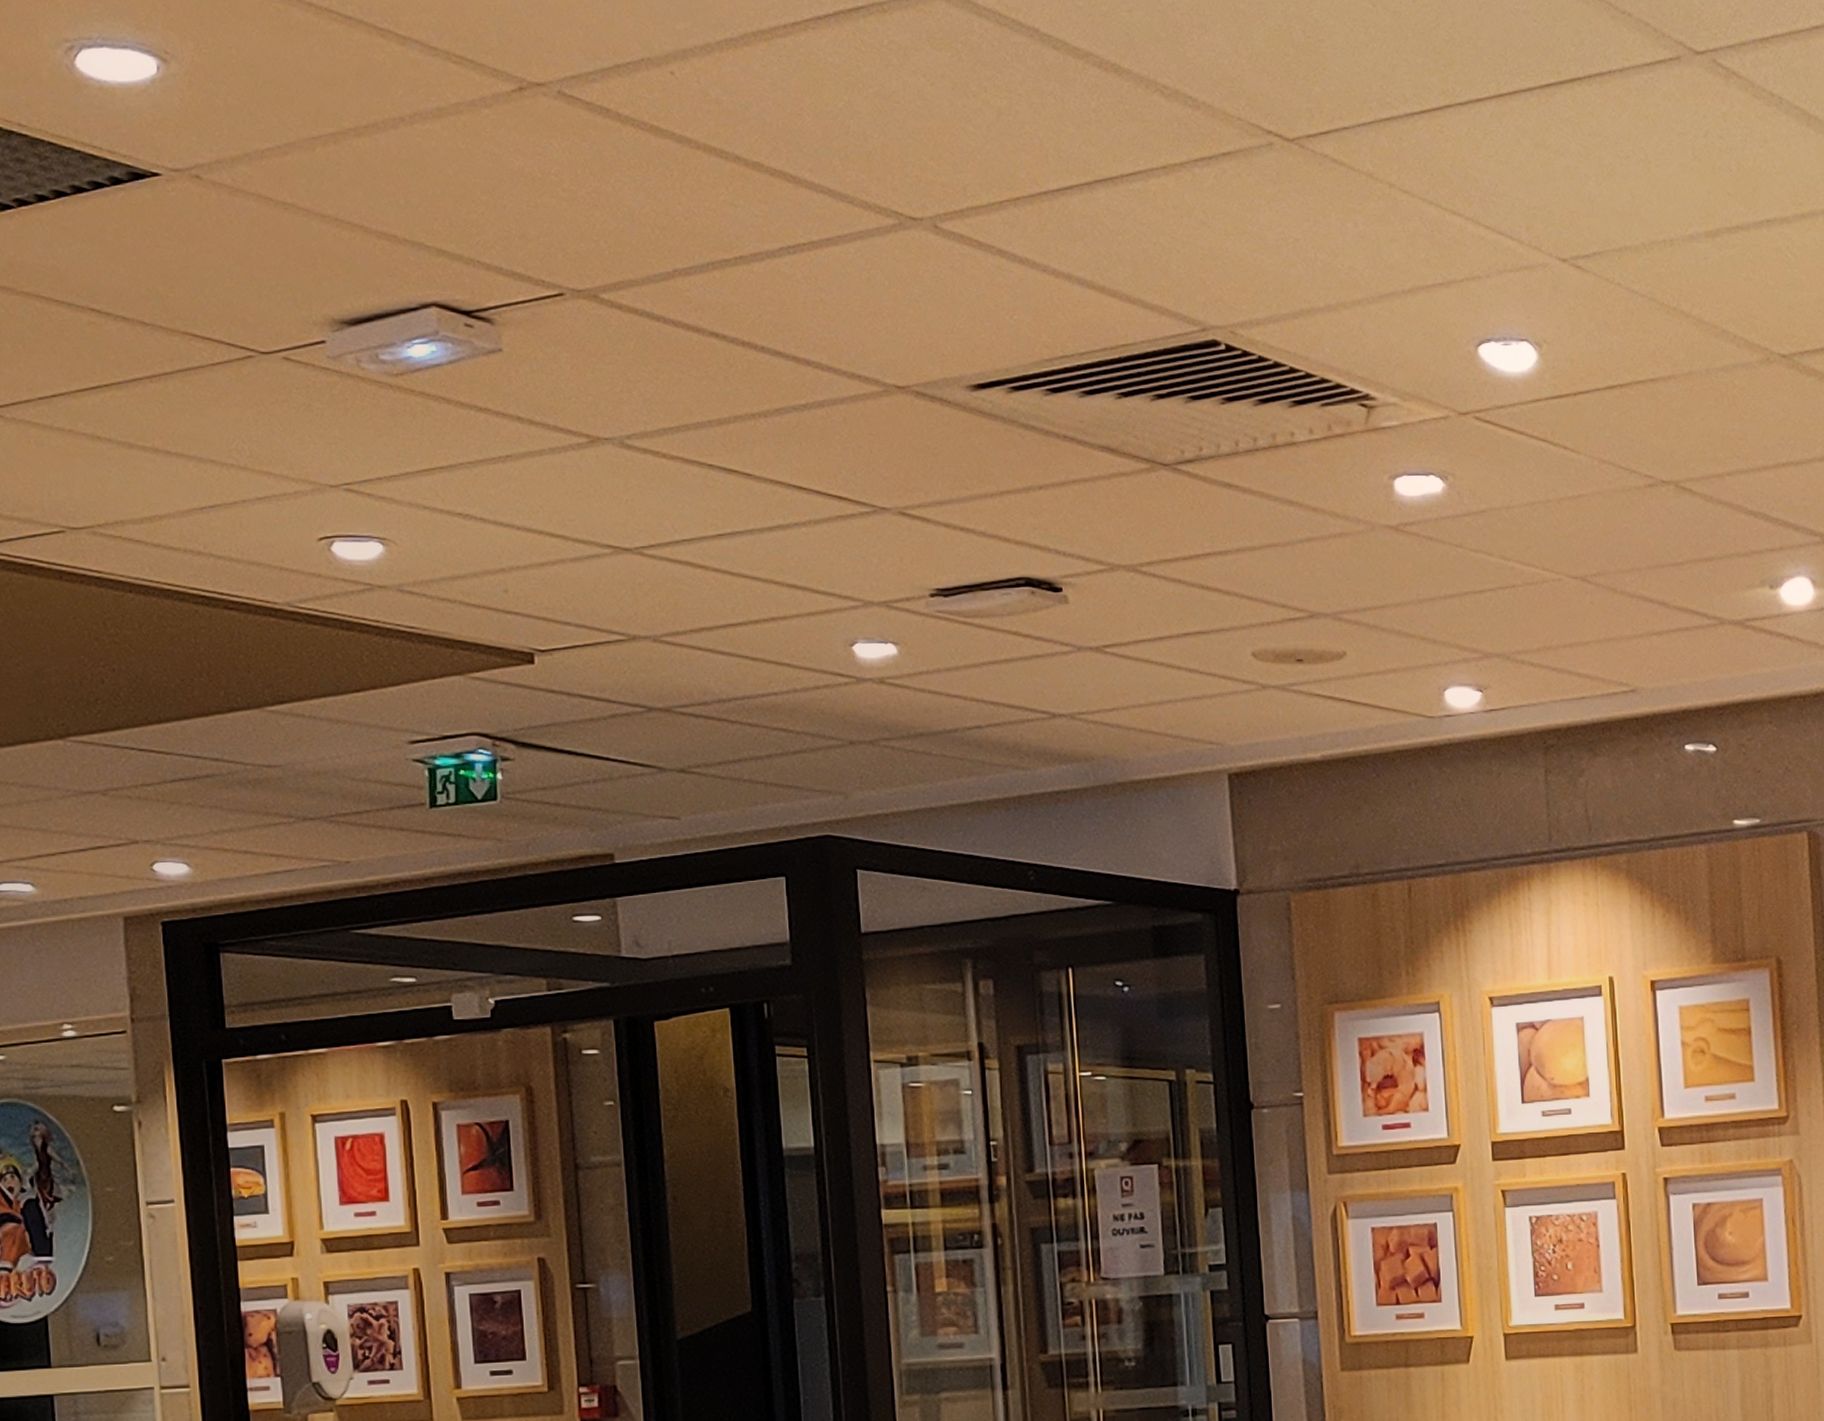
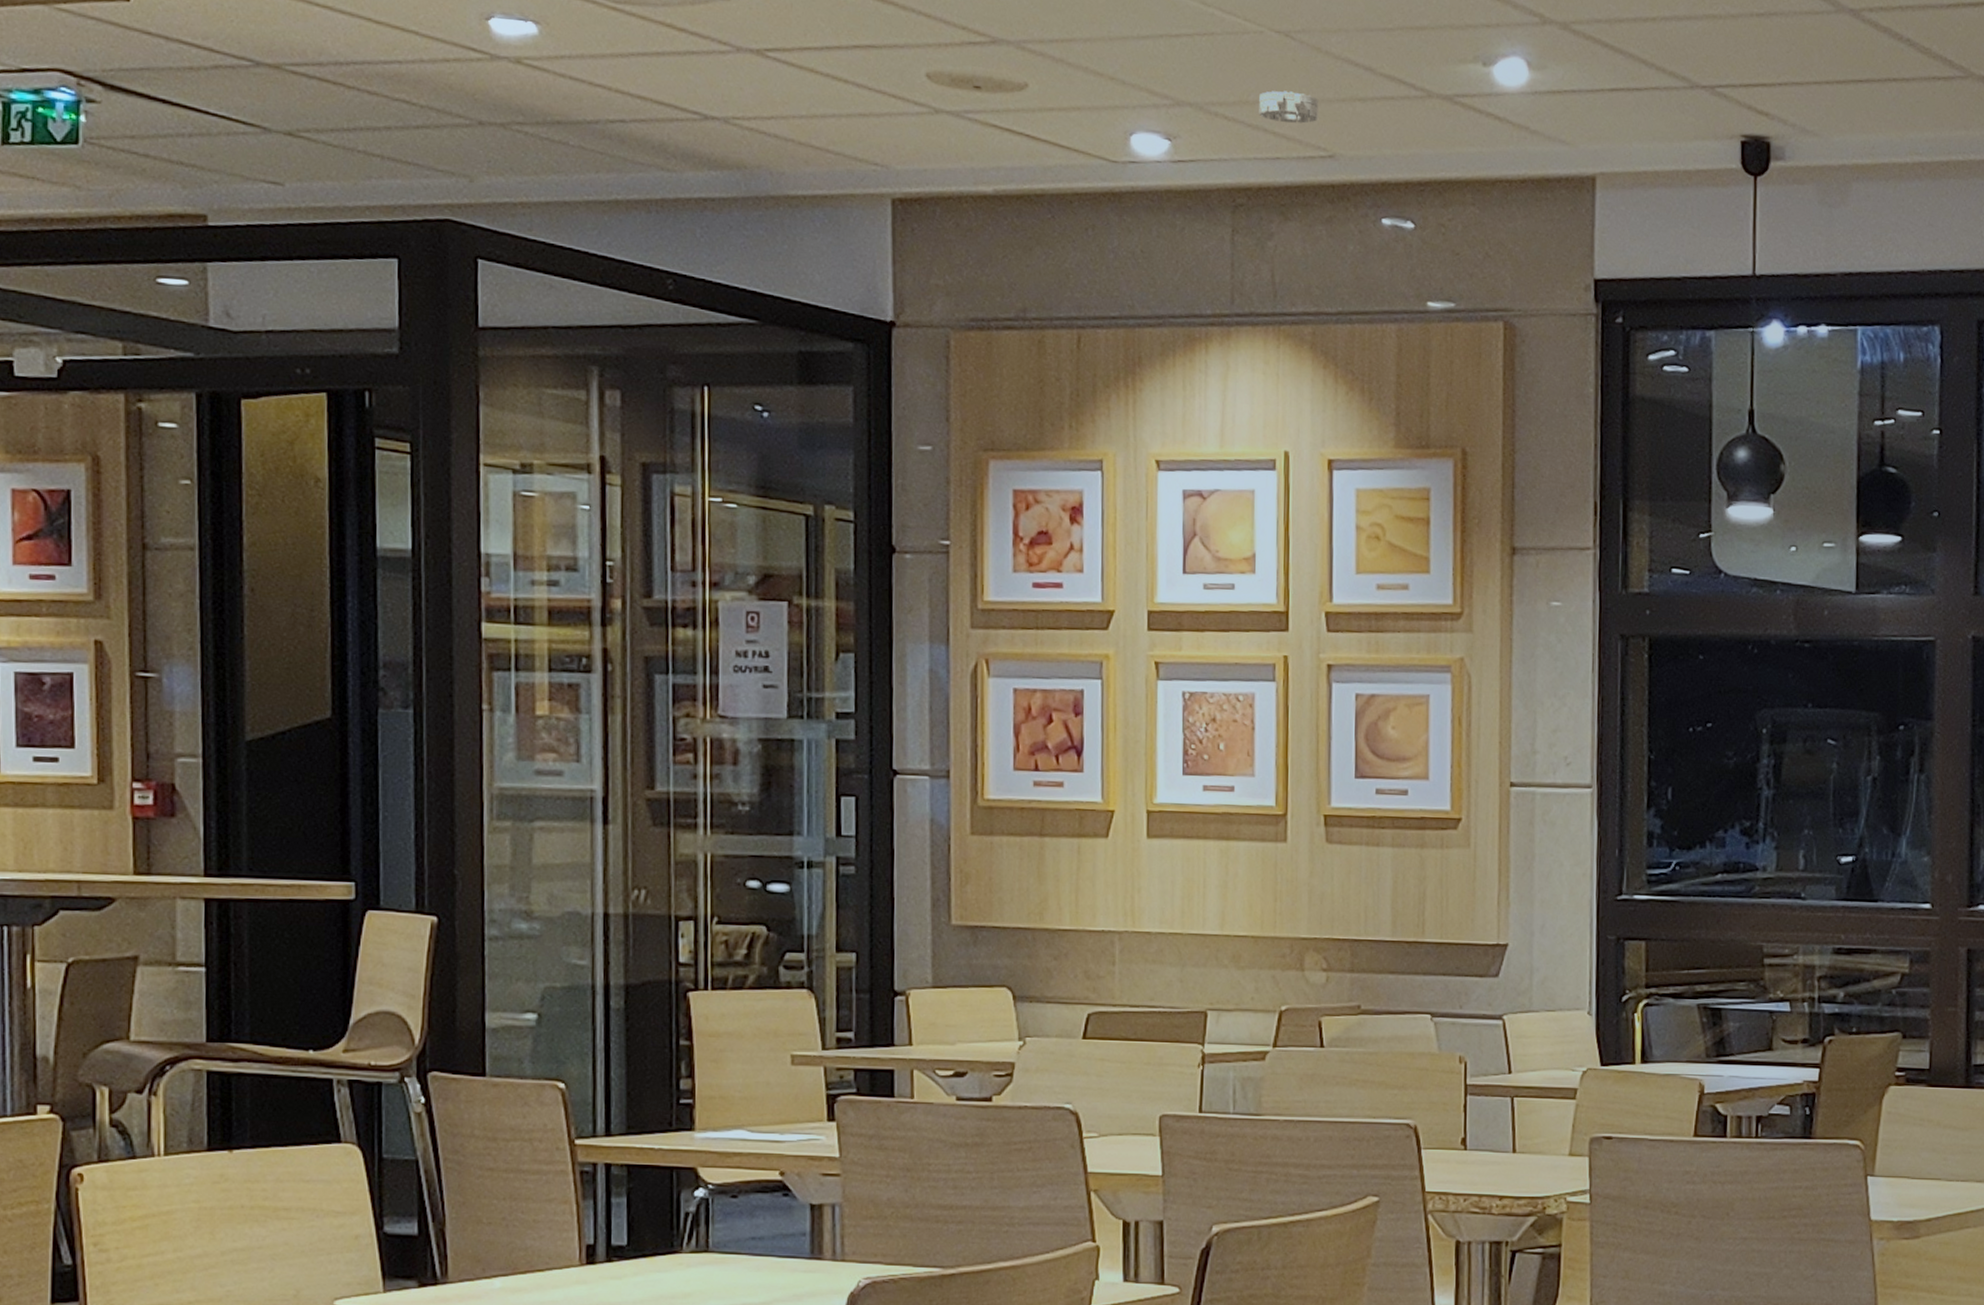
smoke detector: none [1562,633,1618,663] -> present [1259,91,1318,124]

